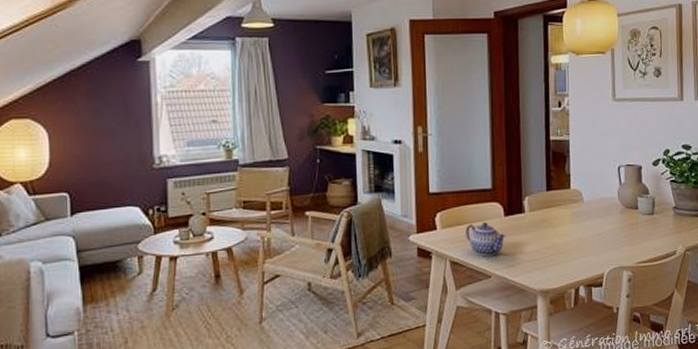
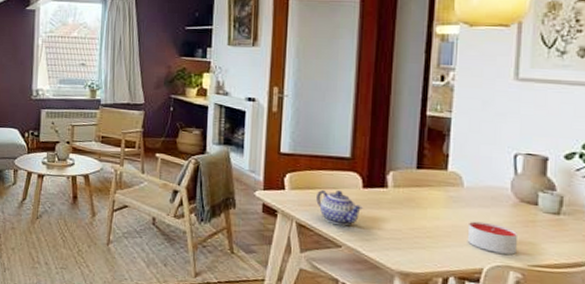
candle: none [590,231,627,257] -> present [467,221,517,255]

